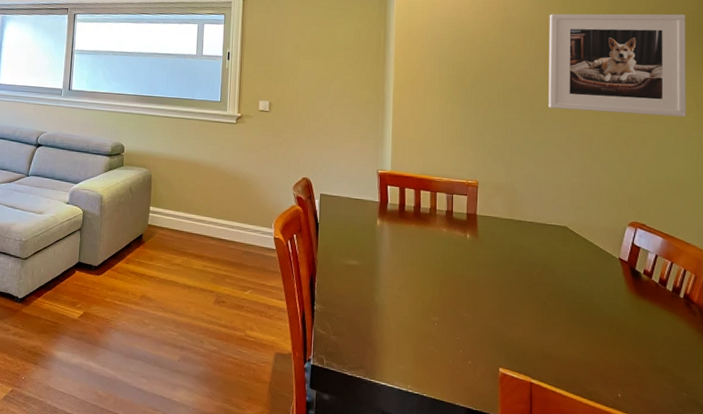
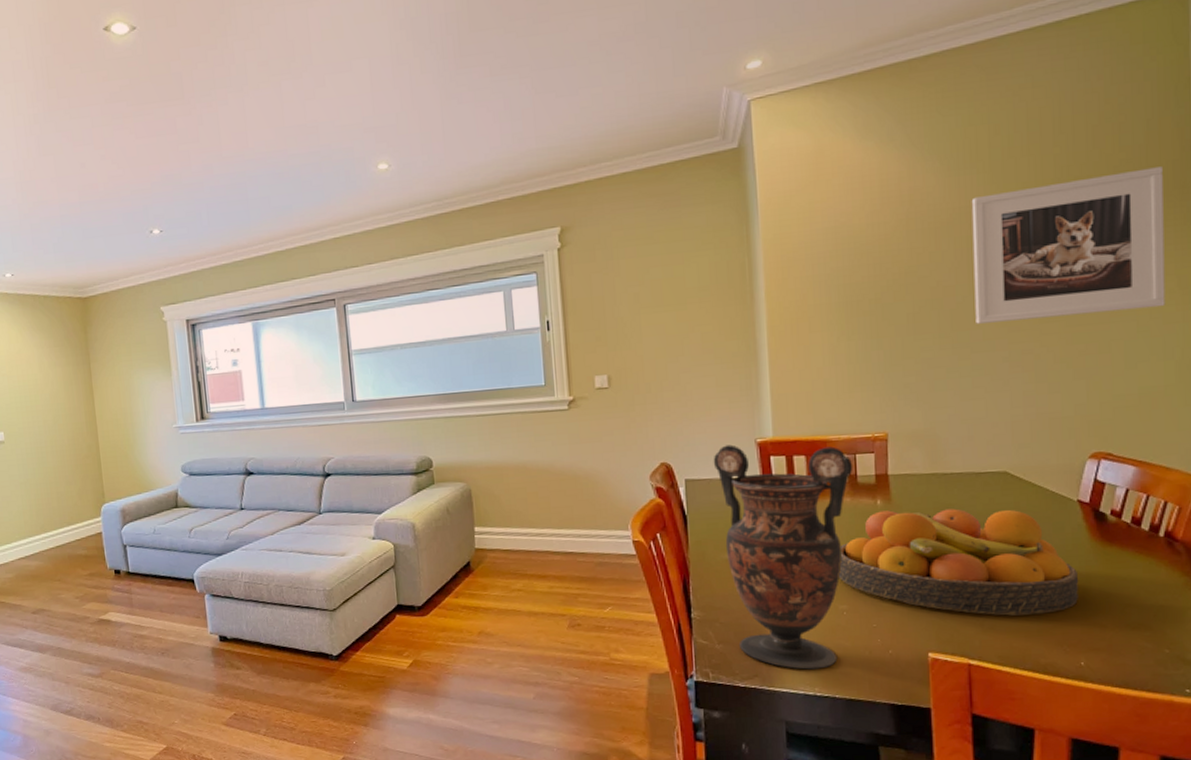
vase: none [343,171,451,369] -> present [713,444,854,670]
fruit bowl: none [434,243,619,348] -> present [839,508,1079,616]

